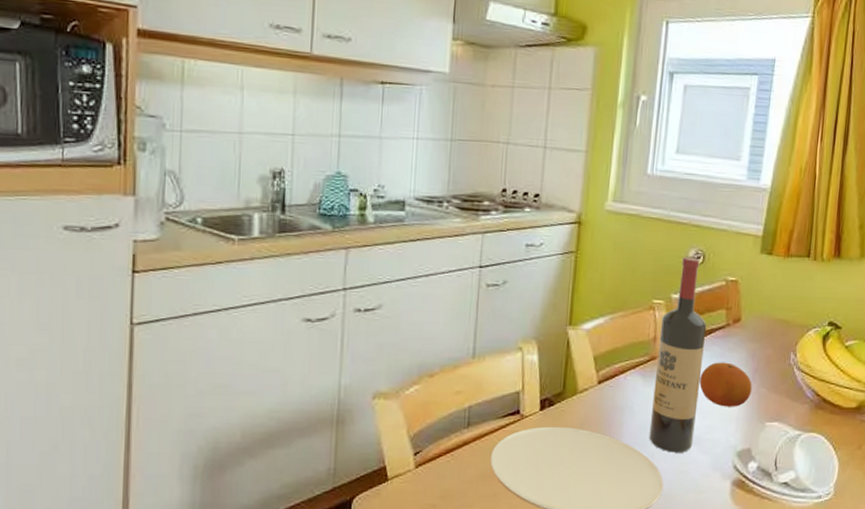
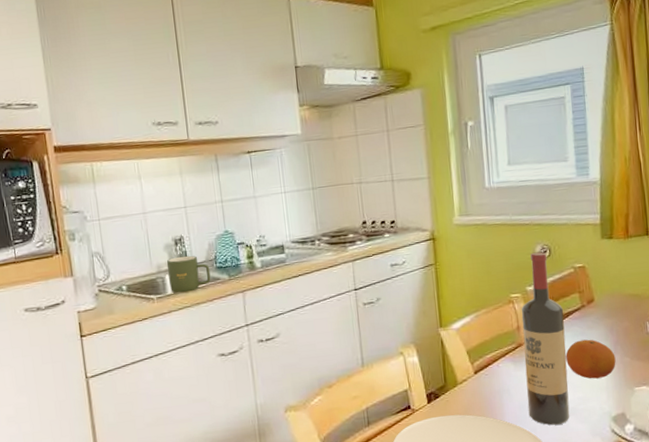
mug: none [257,193,311,240] -> present [166,255,211,294]

